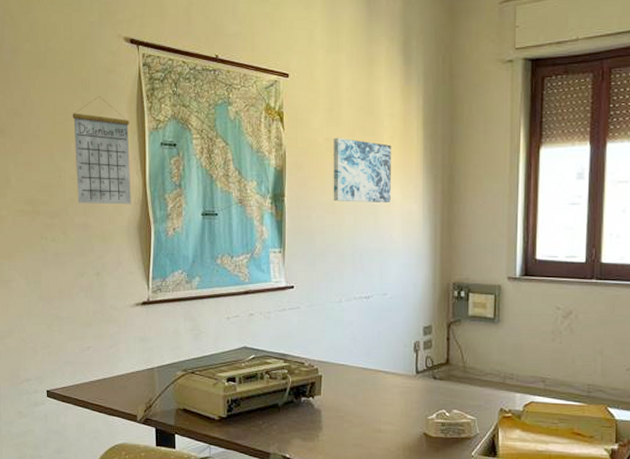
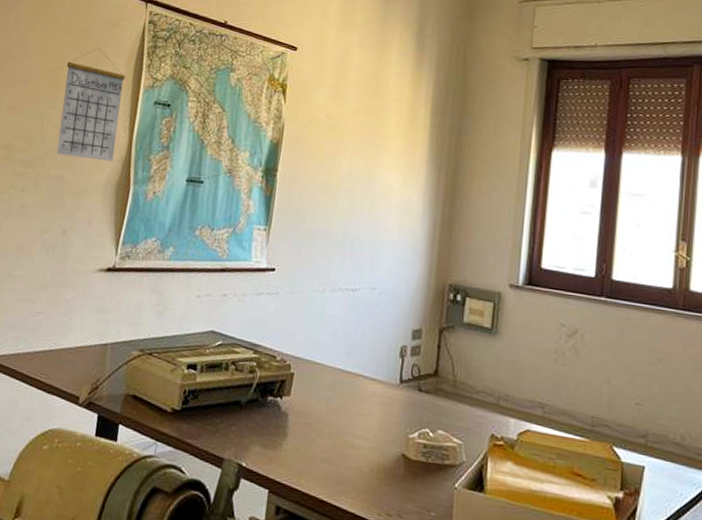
wall art: present [333,138,391,203] -> none [328,117,396,190]

